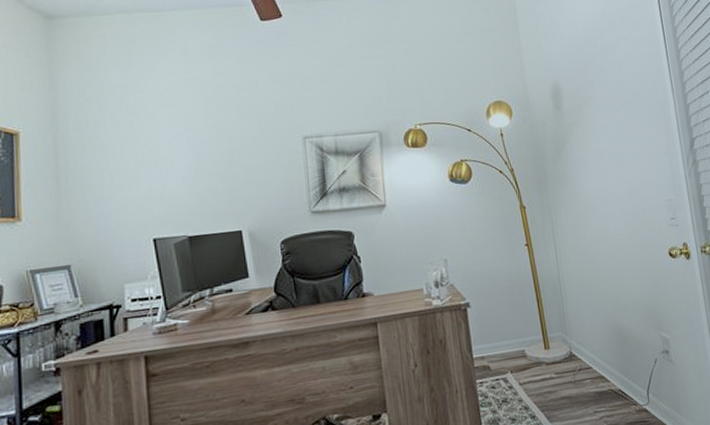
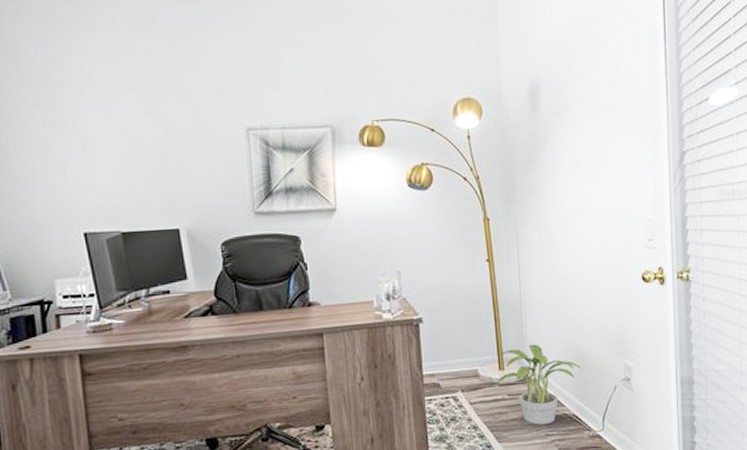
potted plant: none [544,321,622,402] -> present [497,344,581,425]

